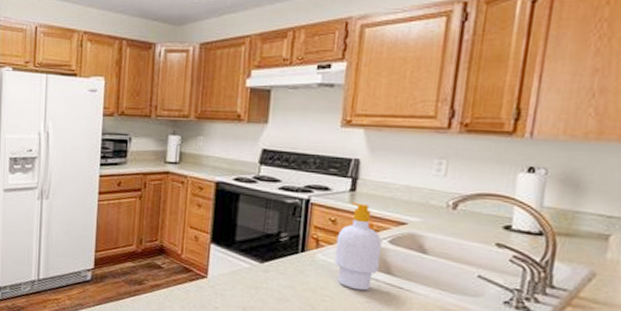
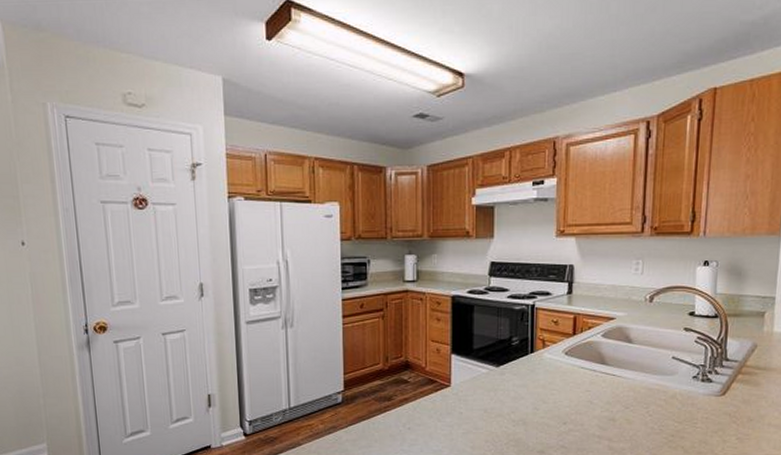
soap bottle: present [334,202,382,291] -> none [559,304,596,382]

